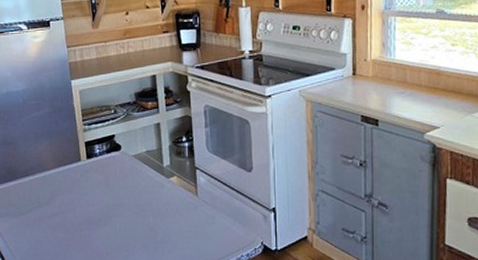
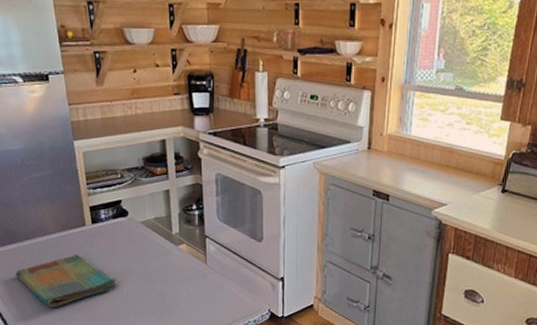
dish towel: none [14,189,110,243] -> present [15,254,117,307]

